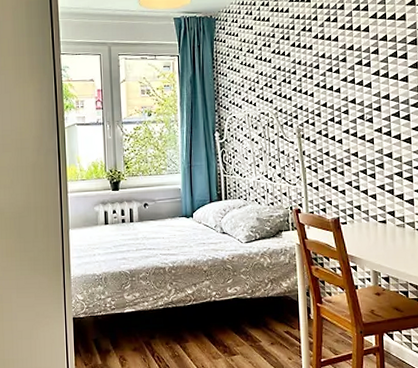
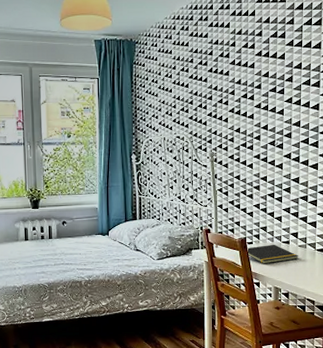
notepad: none [340,224,397,246] -> present [246,244,298,264]

